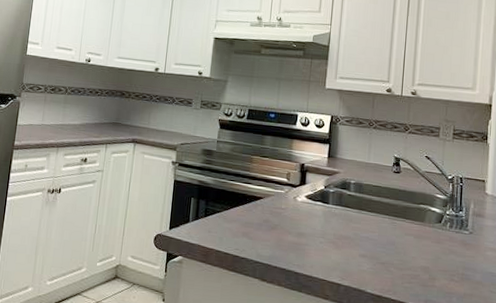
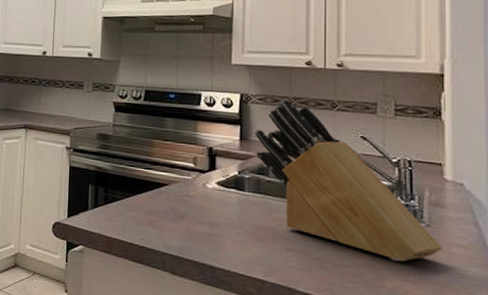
knife block: none [340,121,481,264] -> present [255,99,443,262]

